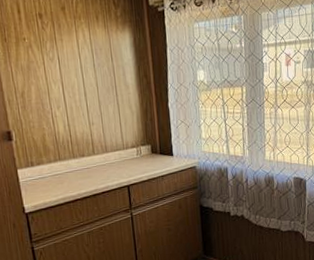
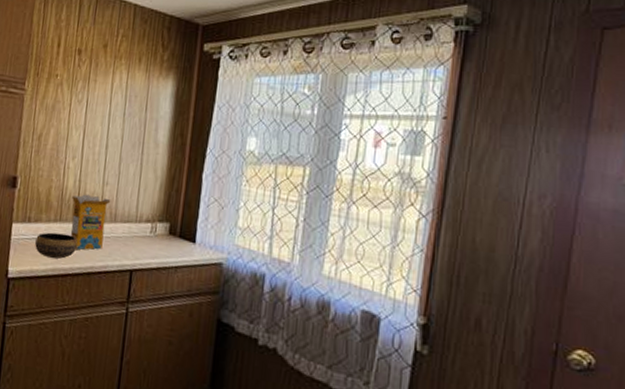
bowl: none [42,169,80,190] -> present [35,232,78,259]
cereal box: none [65,135,101,180] -> present [70,194,111,250]

